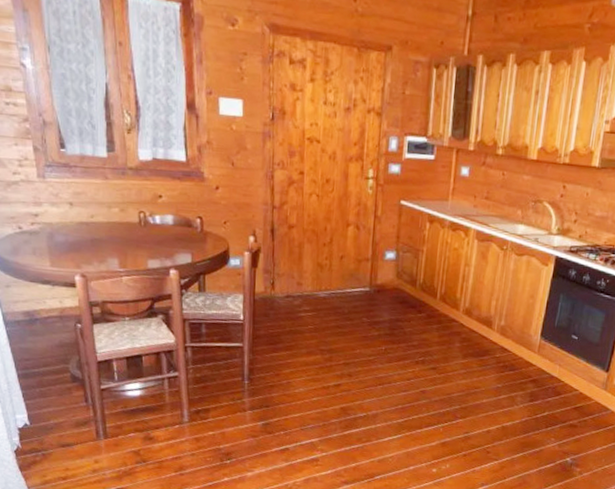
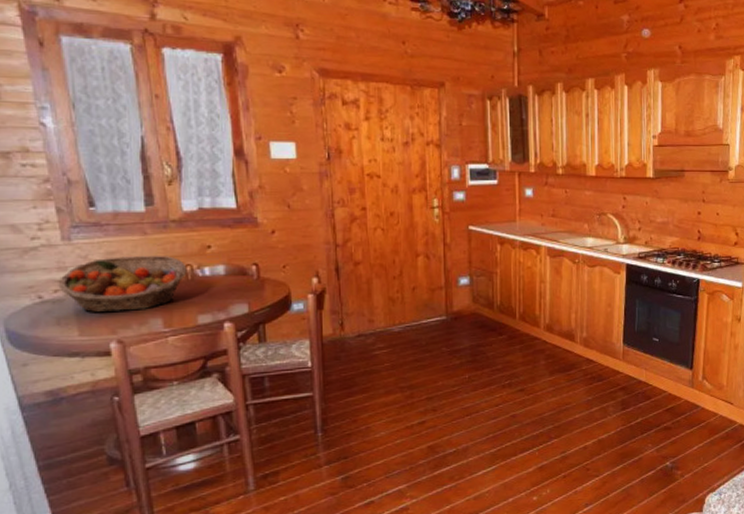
fruit basket: none [34,197,141,249] -> present [58,255,187,313]

